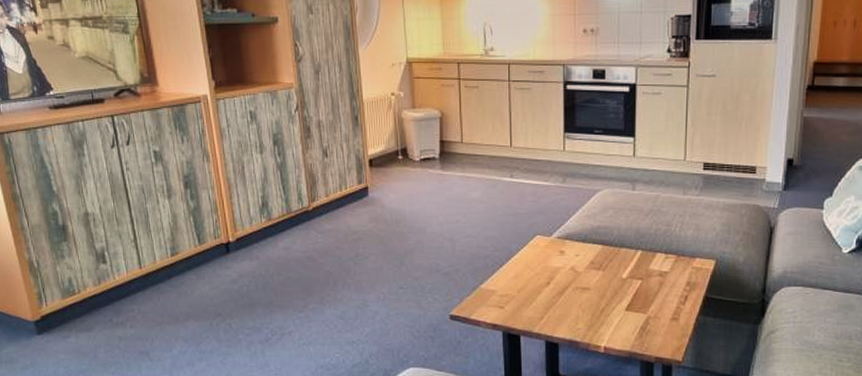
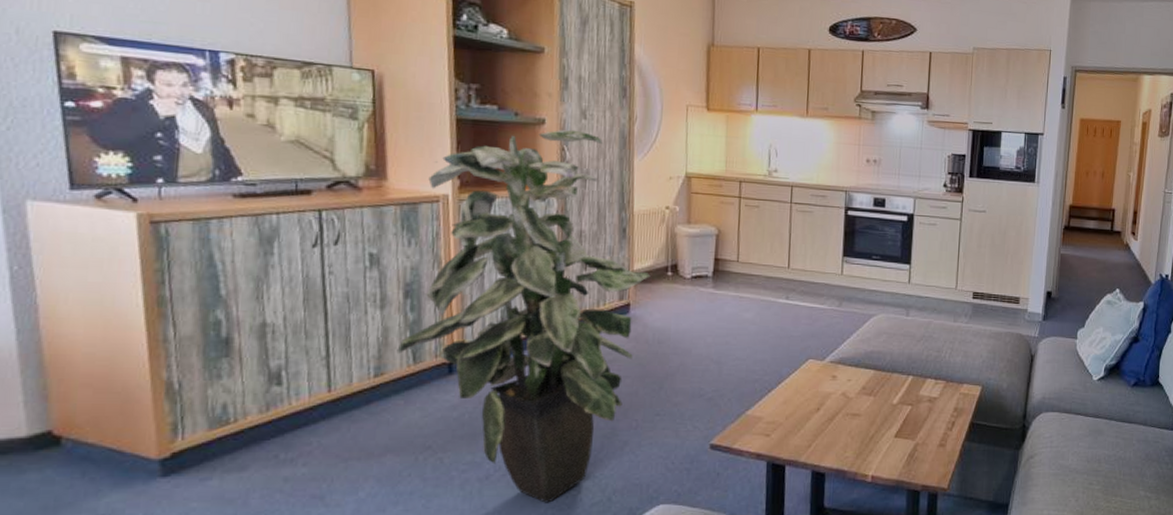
indoor plant: none [185,25,384,363] -> present [396,130,651,503]

